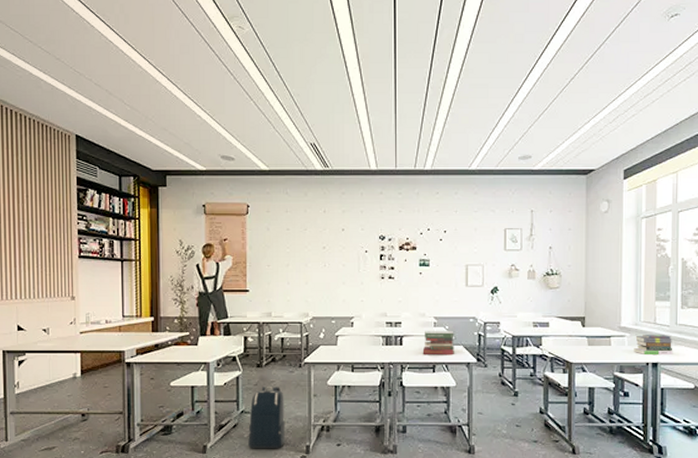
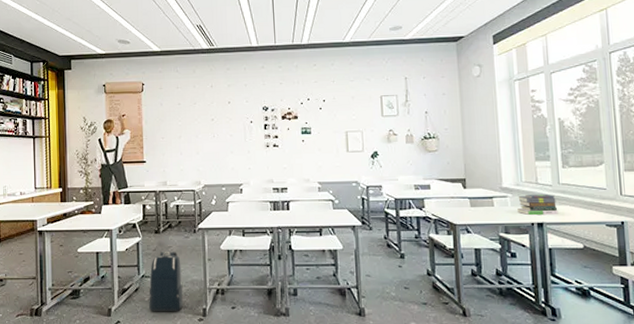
books: present [422,331,454,355] -> none [309,195,339,219]

